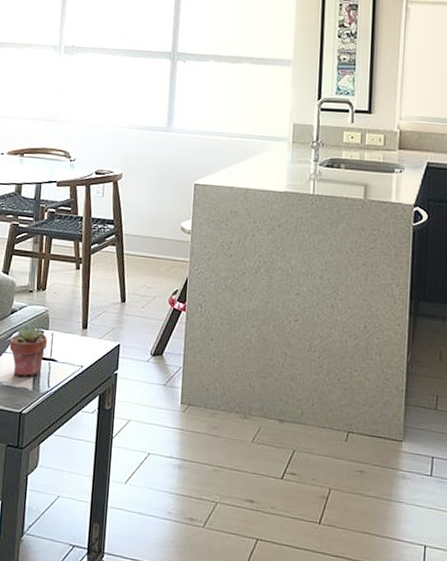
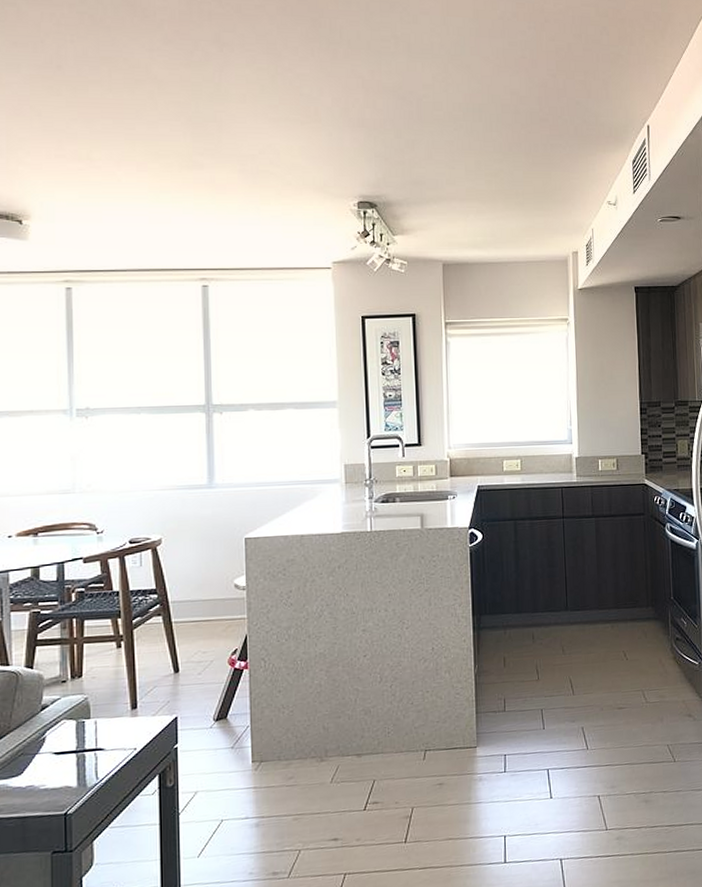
potted succulent: present [9,324,48,377] -> none [43,717,91,776]

